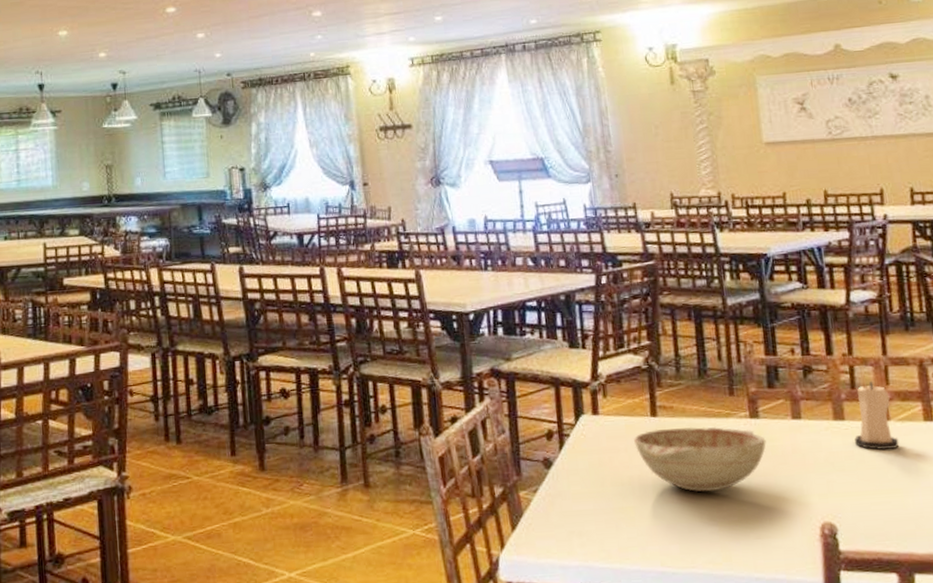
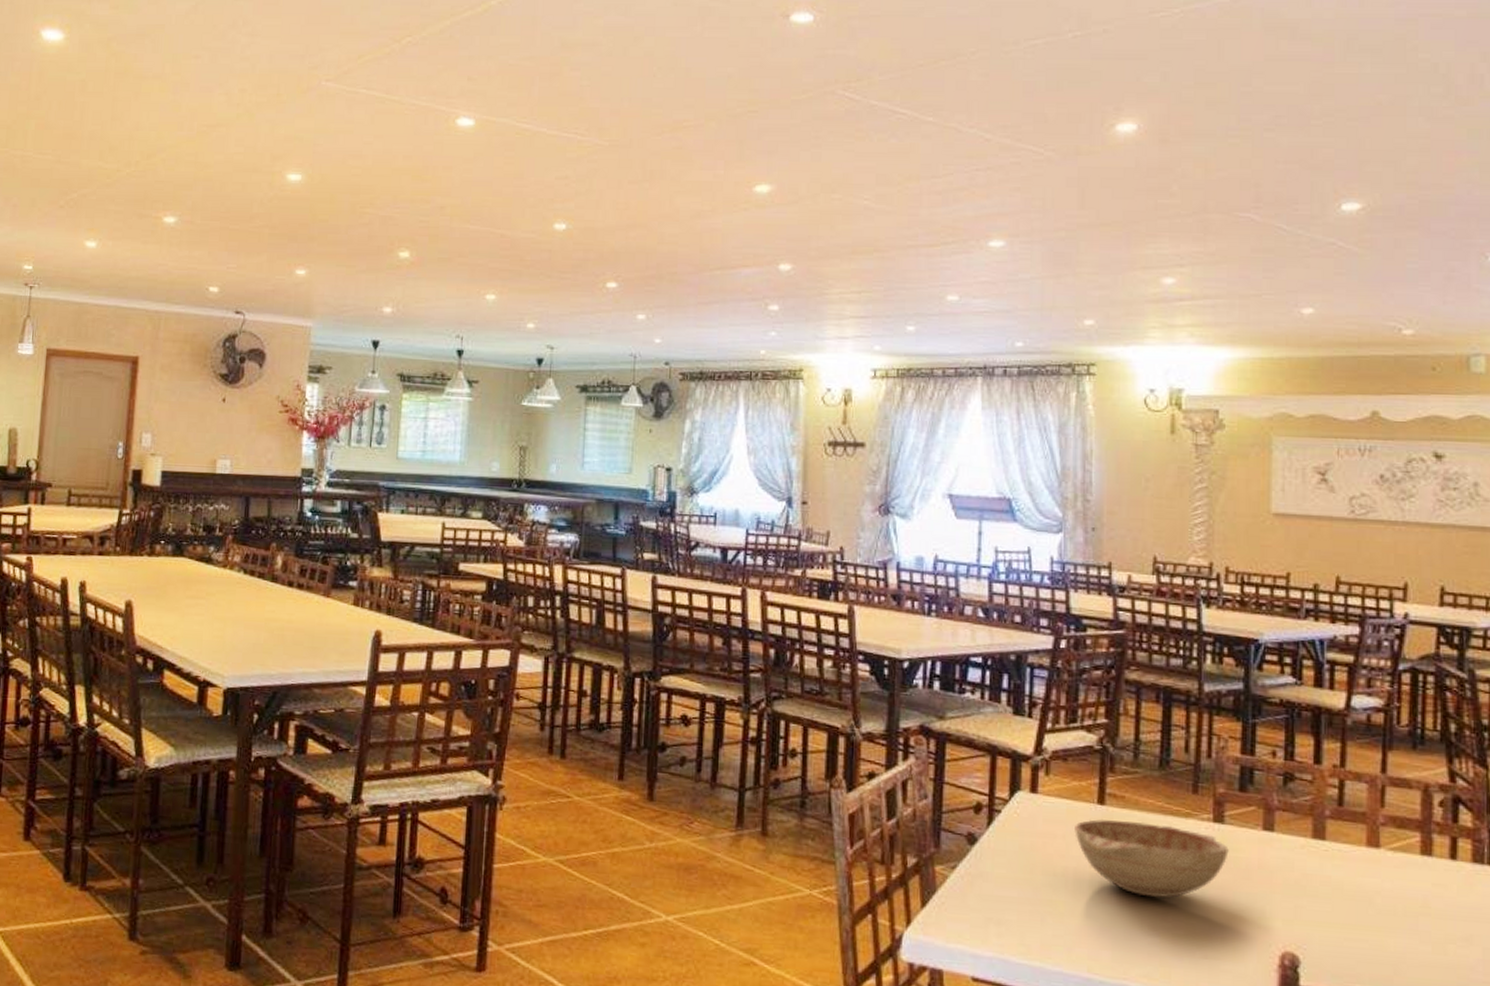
candle: present [854,380,899,450] -> none [1334,800,1387,881]

